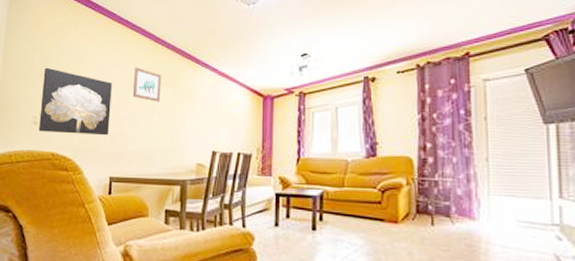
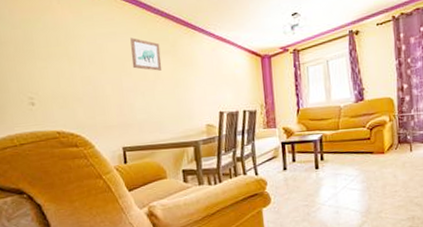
wall art: present [39,67,112,136] -> none [30,45,114,113]

